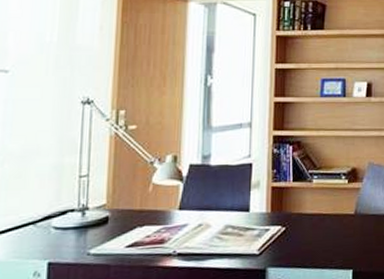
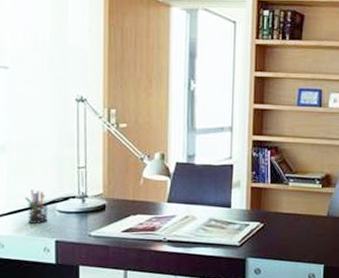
pen holder: none [16,204,42,244] -> present [25,189,48,223]

